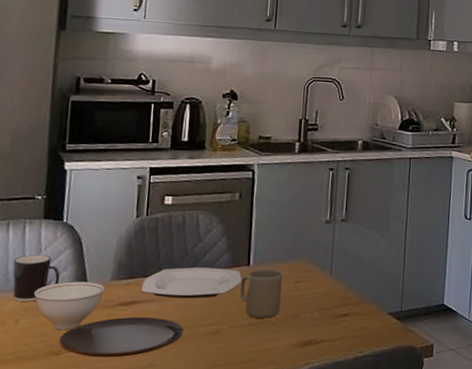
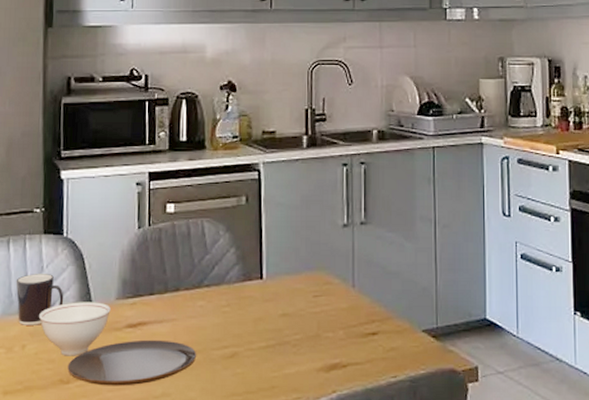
plate: present [141,267,242,299] -> none [149,283,255,319]
cup: present [239,268,283,318] -> none [253,282,300,339]

